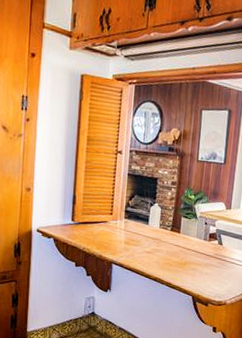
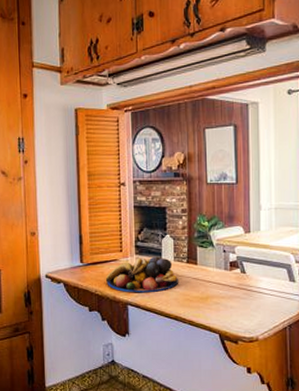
fruit bowl: none [94,222,161,255] -> present [105,256,178,293]

